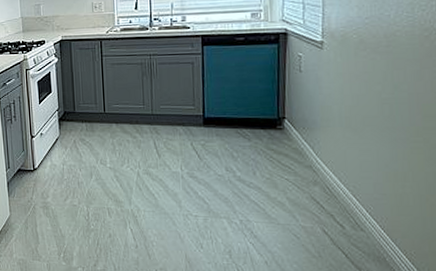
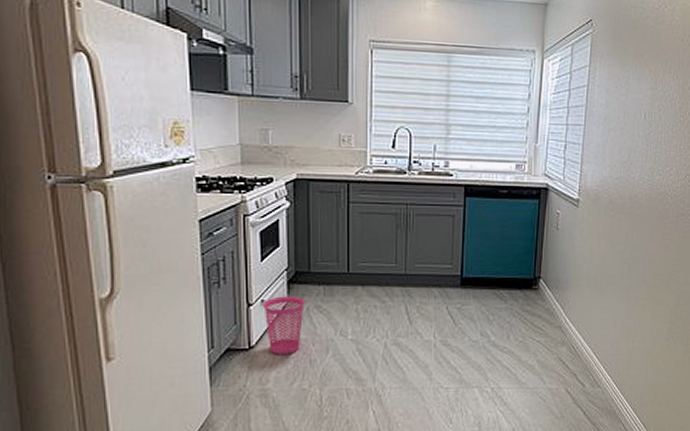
waste basket: none [41,130,73,176] -> present [261,295,306,355]

